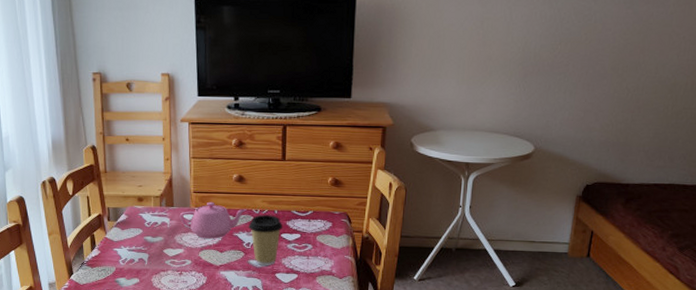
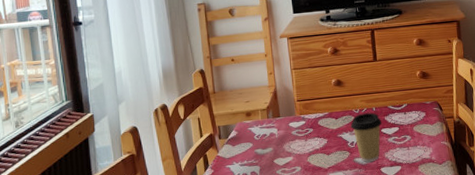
teapot: present [179,201,247,239] -> none [286,107,348,144]

